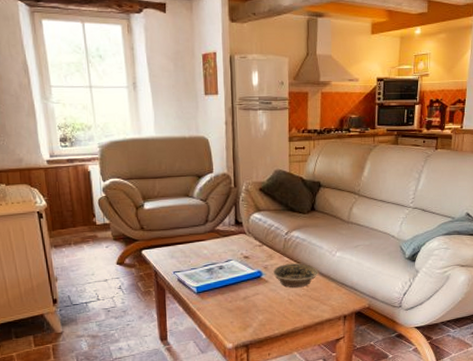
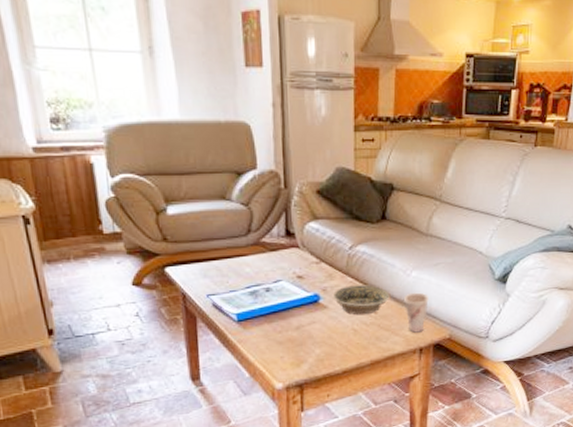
cup: none [331,269,351,303] -> present [404,292,429,333]

